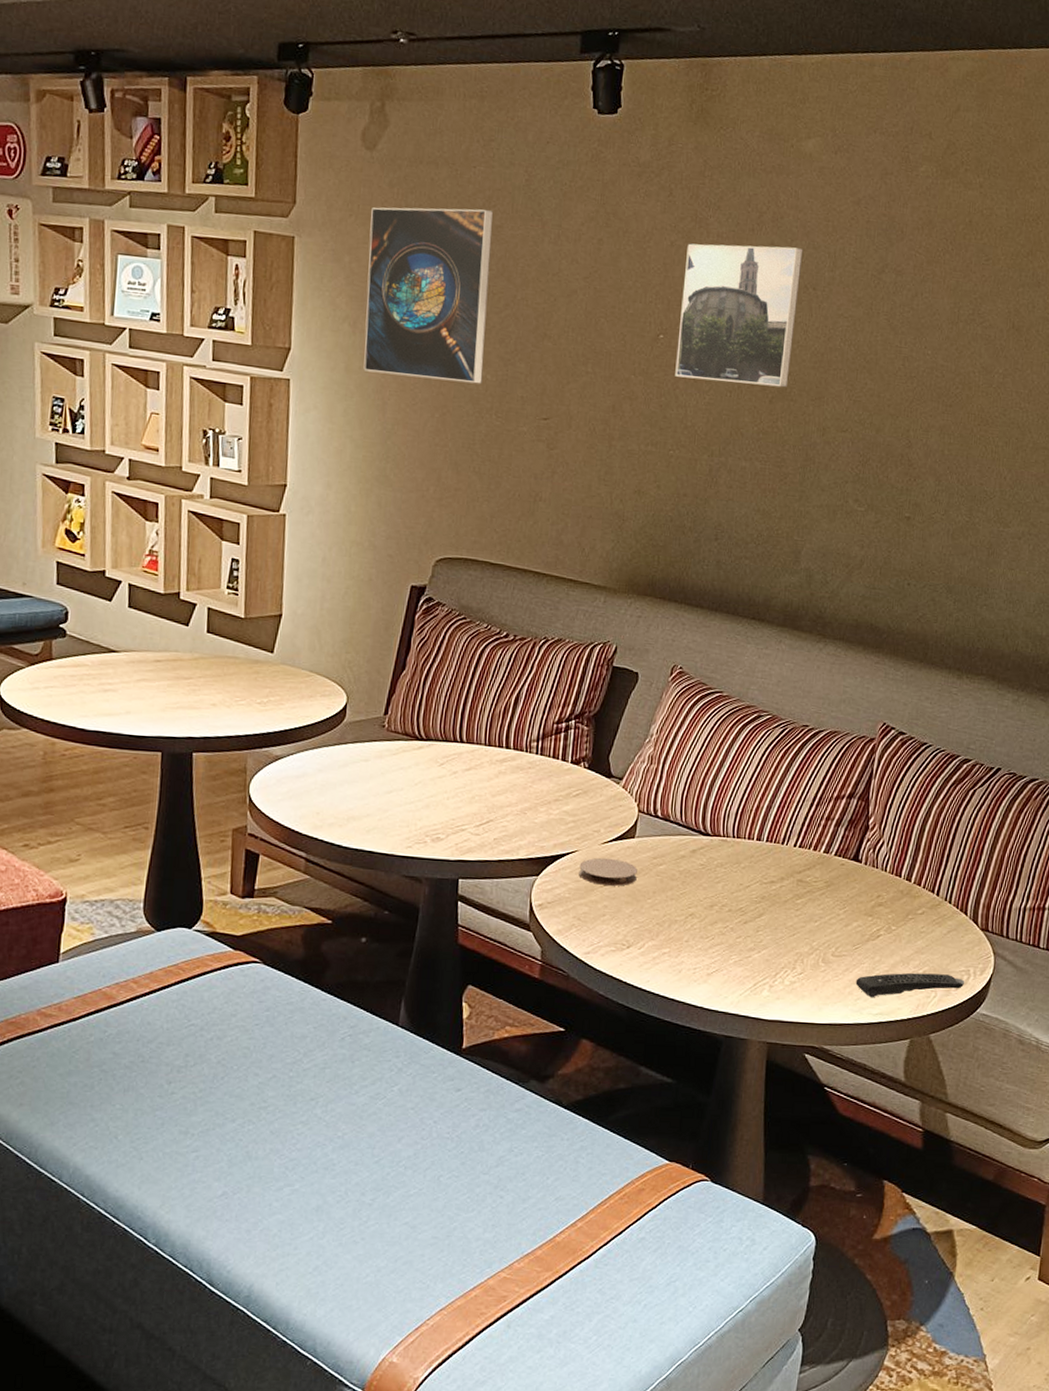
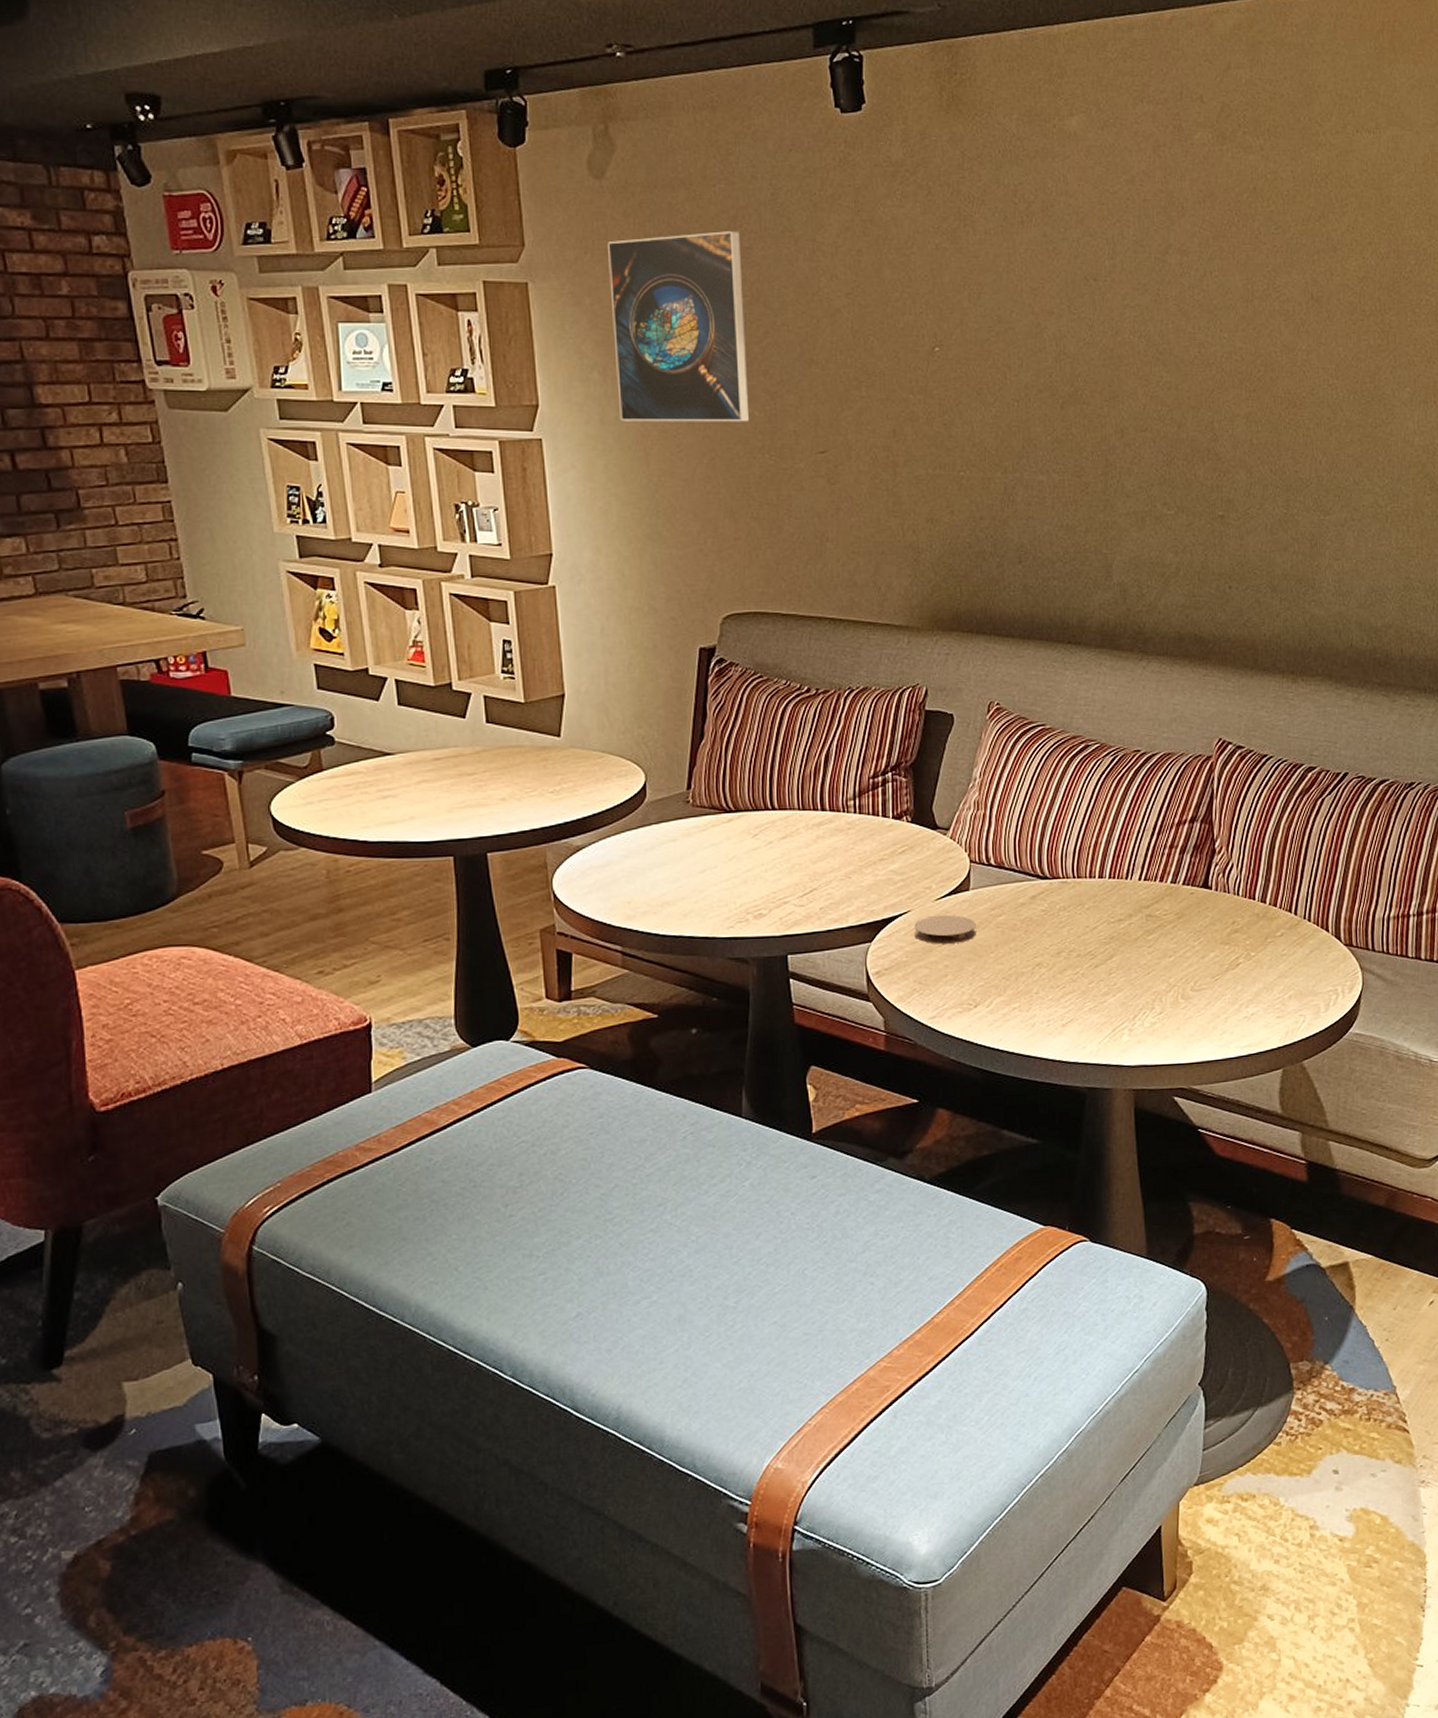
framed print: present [675,243,804,388] -> none [954,237,1079,391]
remote control: present [855,972,965,998] -> none [1219,996,1334,1030]

